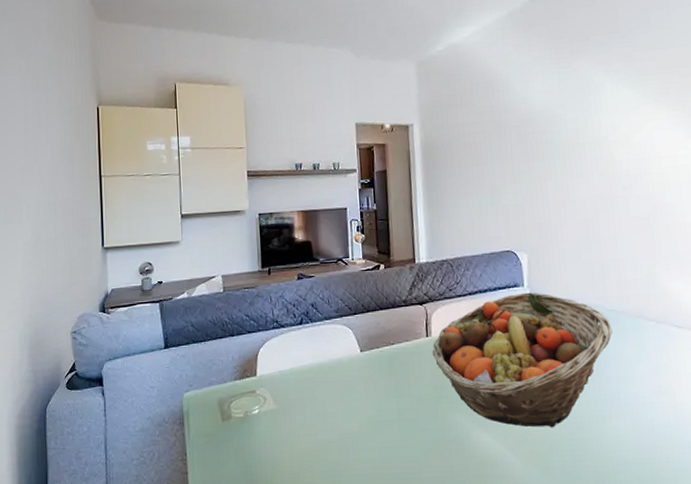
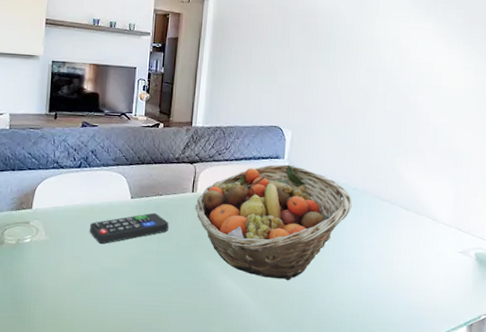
remote control: none [320,364,406,407] -> present [90,212,169,244]

